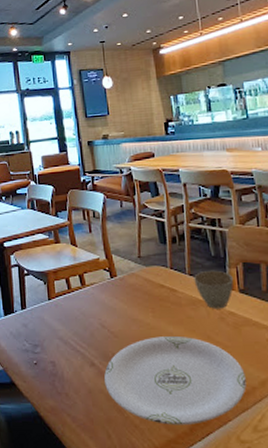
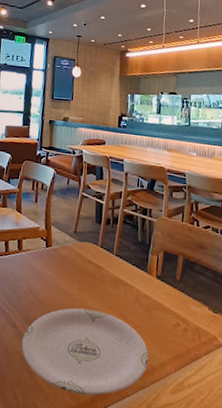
cup: present [194,270,234,309] -> none [119,254,153,291]

